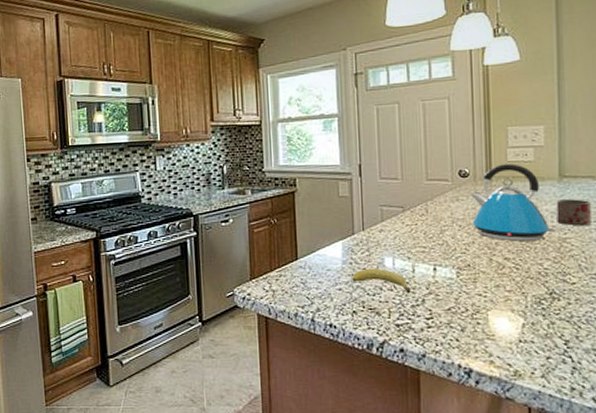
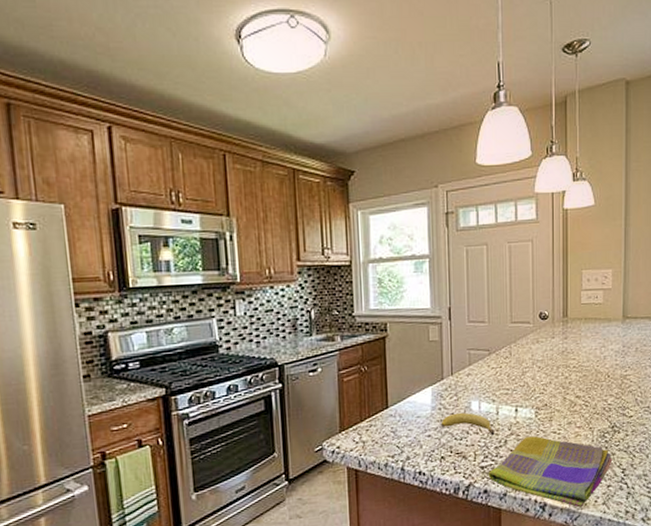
dish towel: none [404,297,552,378] -> present [488,436,613,508]
kettle: present [471,164,557,241] -> none [549,306,620,380]
mug: present [556,199,591,226] -> none [620,338,647,364]

